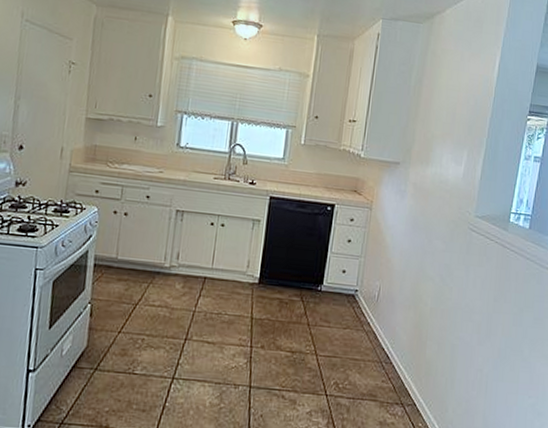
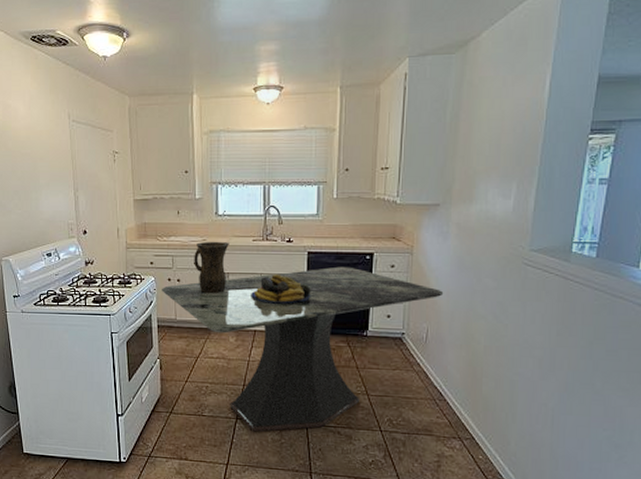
dining table: none [104,215,398,395] -> present [162,266,444,432]
pitcher: none [146,174,188,233] -> present [194,241,229,294]
fruit bowl: none [205,217,270,251] -> present [251,275,311,304]

